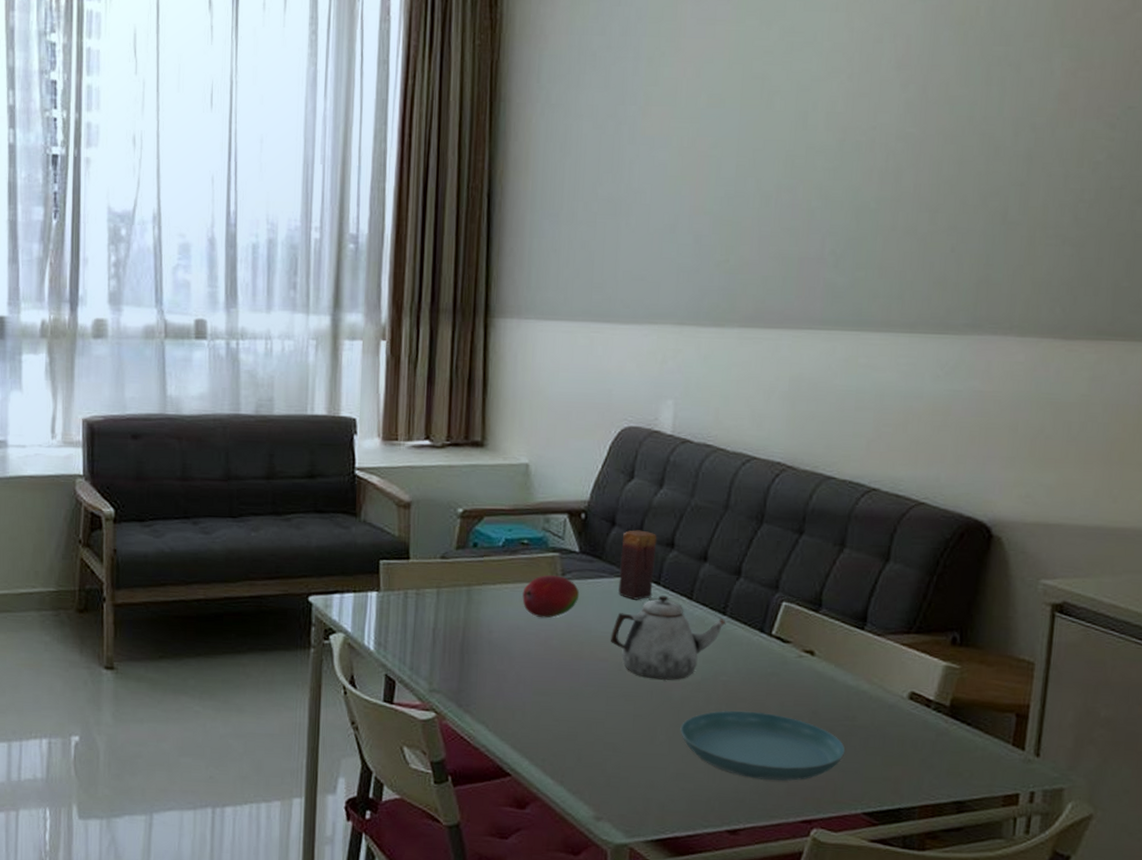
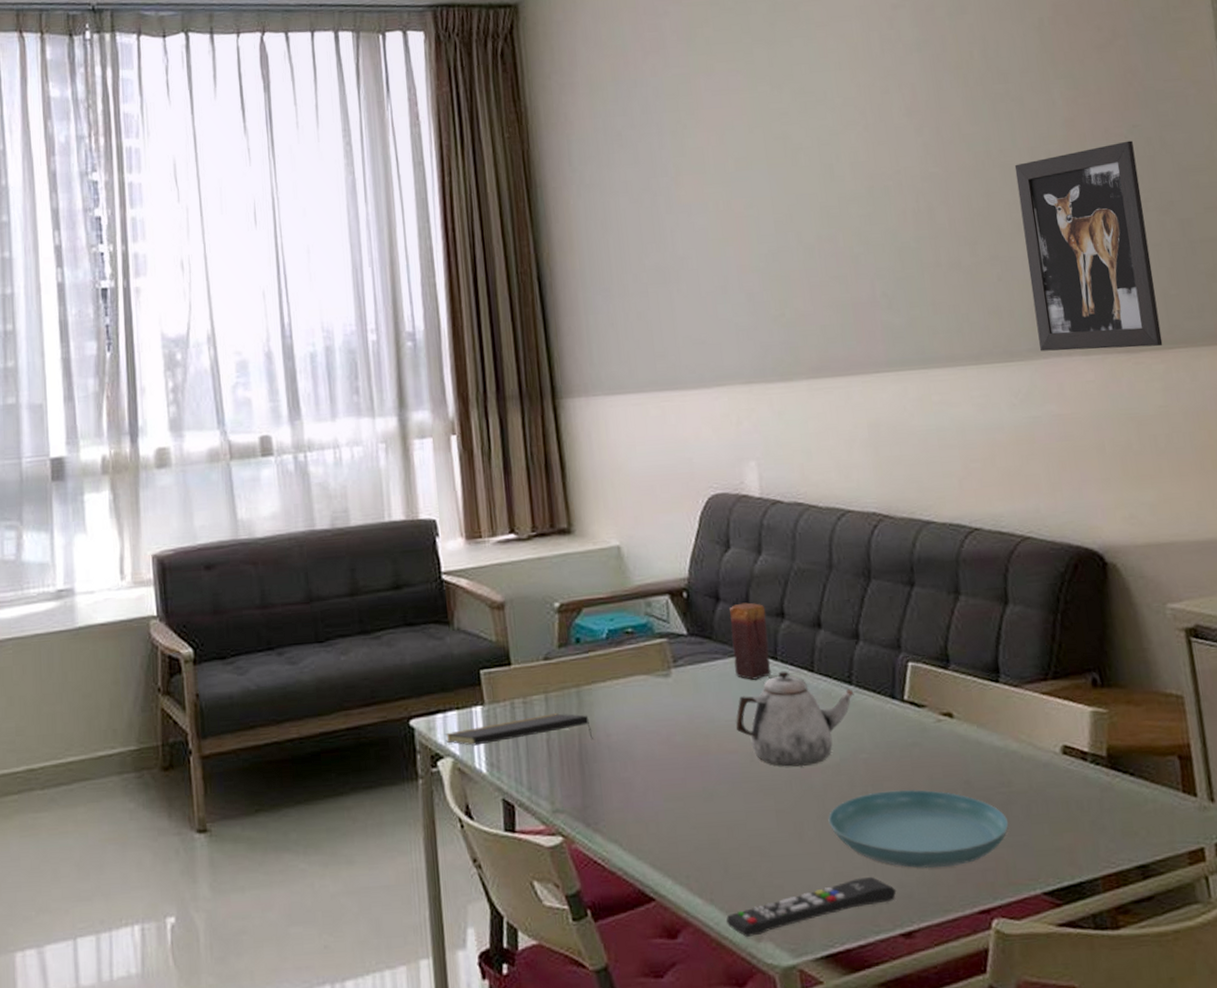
notepad: none [340,606,476,634] -> present [445,713,593,746]
fruit: present [522,575,580,618] -> none [635,663,696,713]
remote control: none [571,780,731,817] -> present [725,876,897,938]
wall art: none [977,122,1124,336] -> present [1014,140,1163,351]

